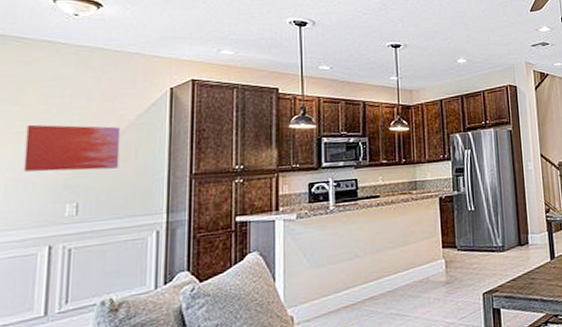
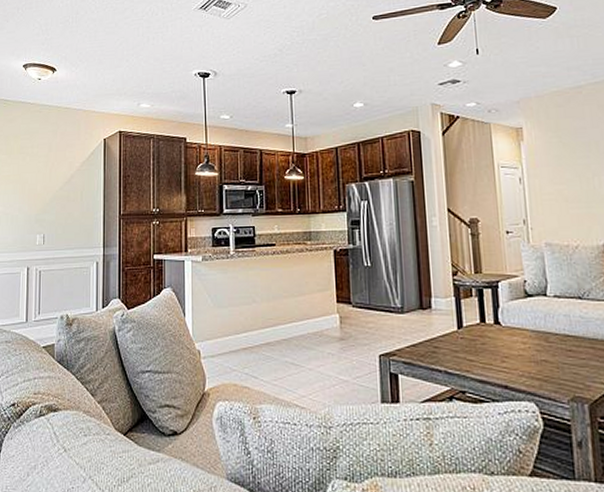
wall art: present [23,124,121,172] -> none [10,169,71,208]

